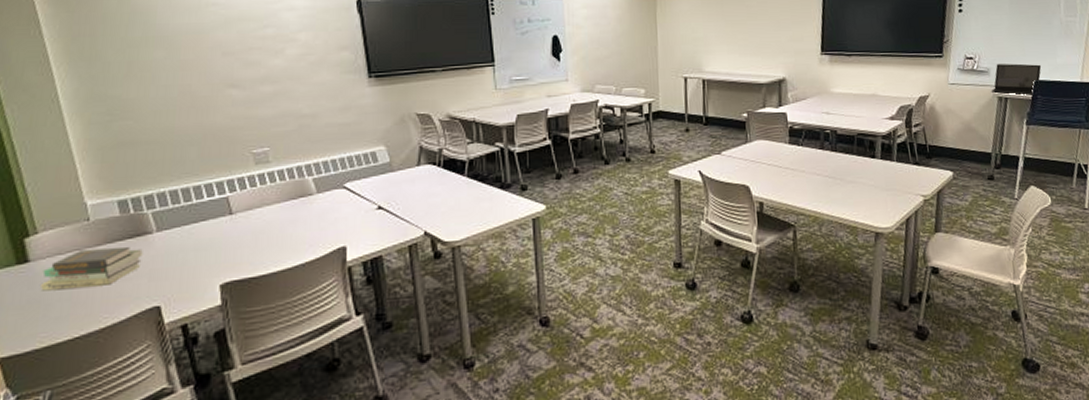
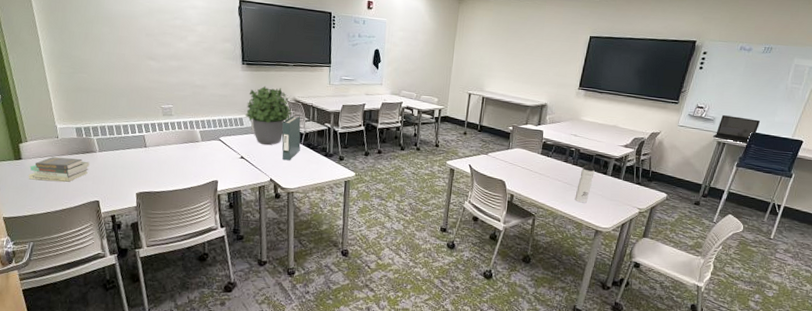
potted plant: none [378,102,446,184] -> present [245,85,292,145]
binder: none [433,138,464,203] -> present [281,116,301,161]
water bottle: none [841,147,860,200] -> present [575,163,595,203]

